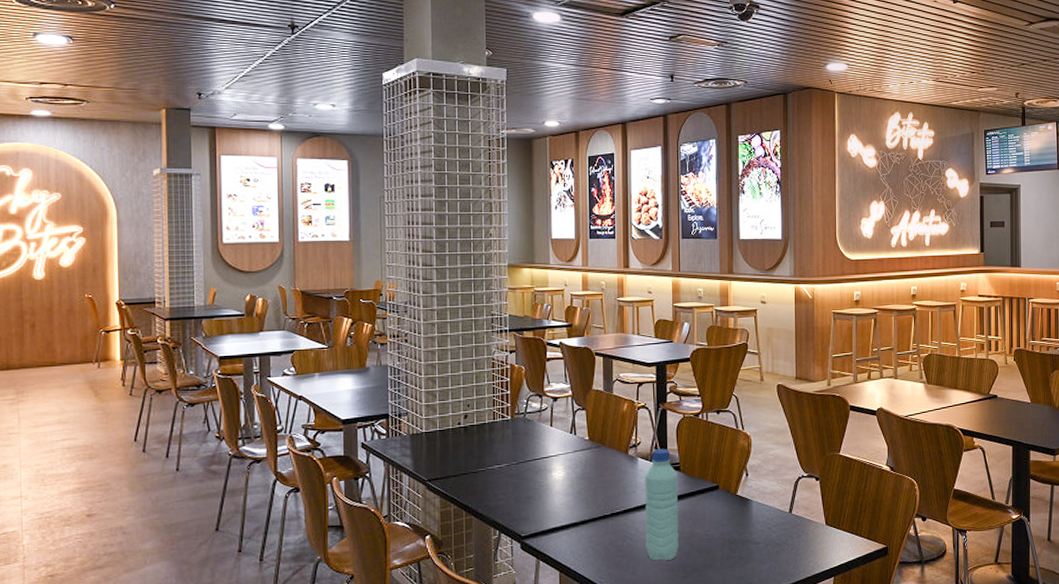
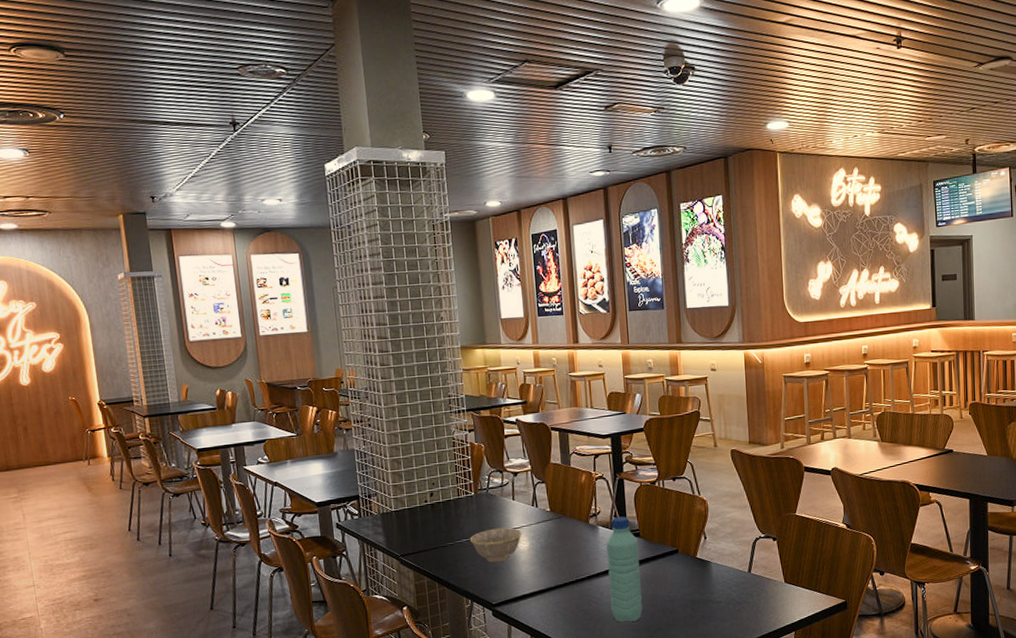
bowl: none [502,455,559,492] -> present [469,527,523,563]

